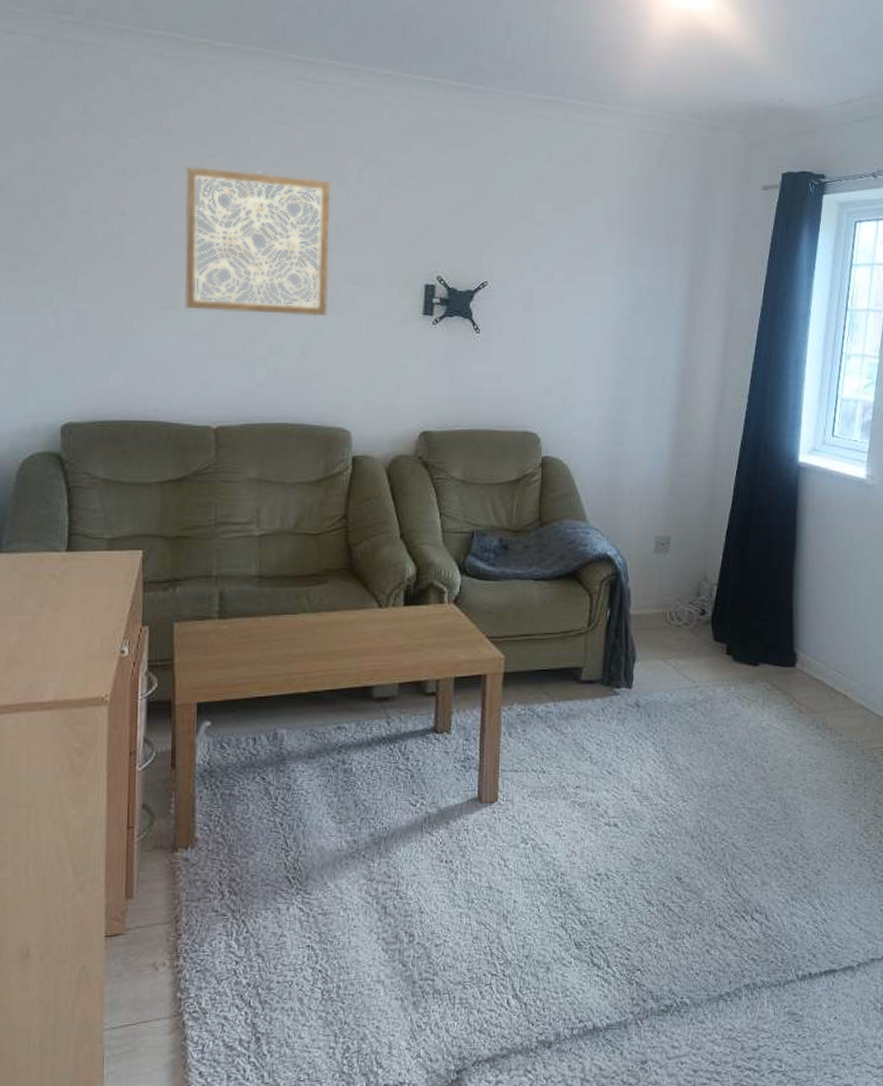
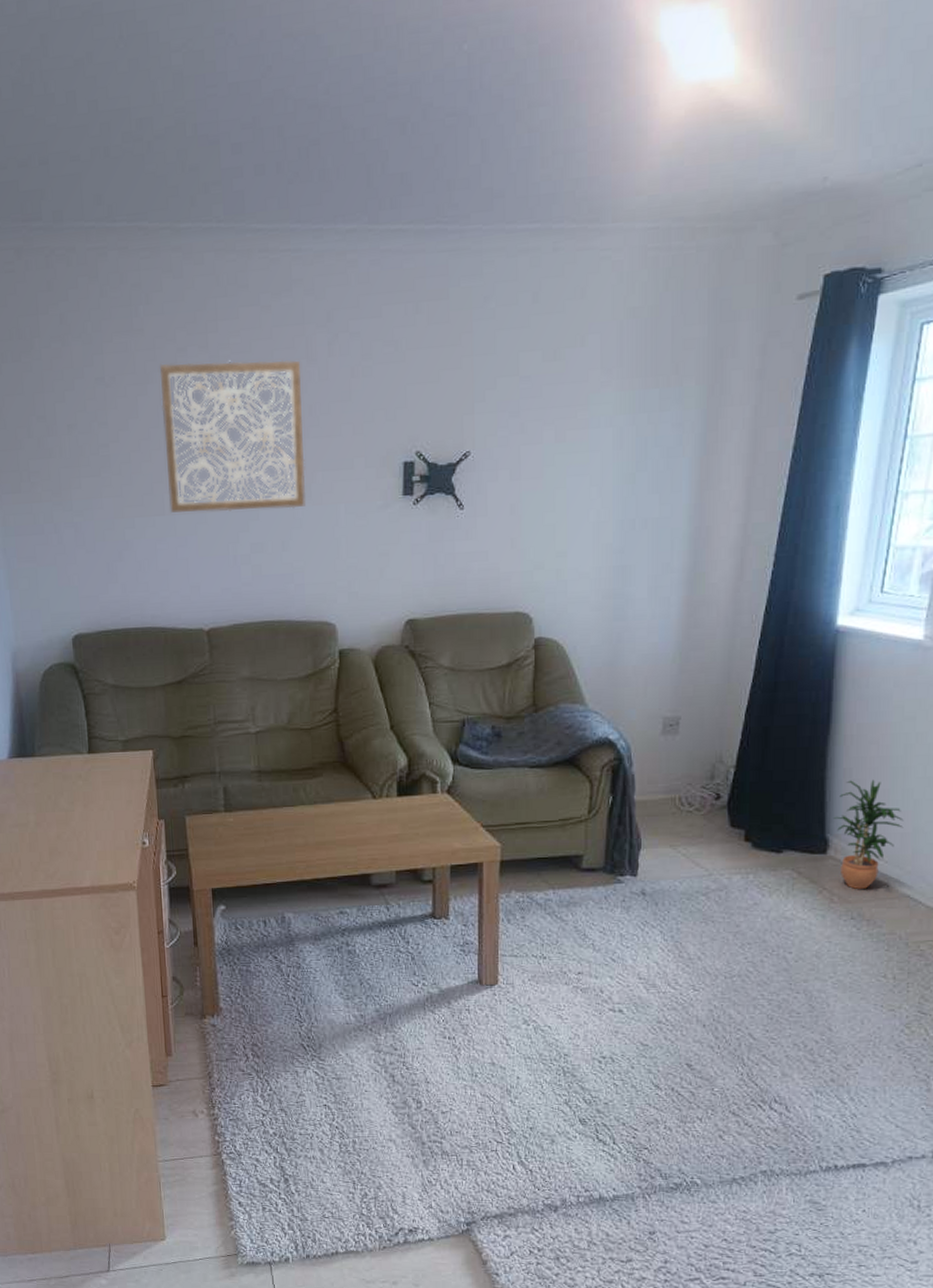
potted plant: none [800,599,856,700] -> present [833,779,904,889]

